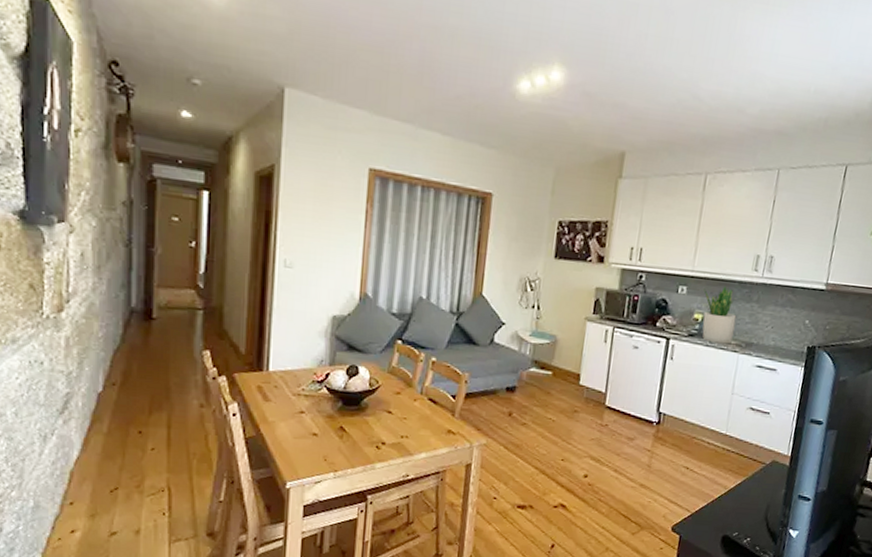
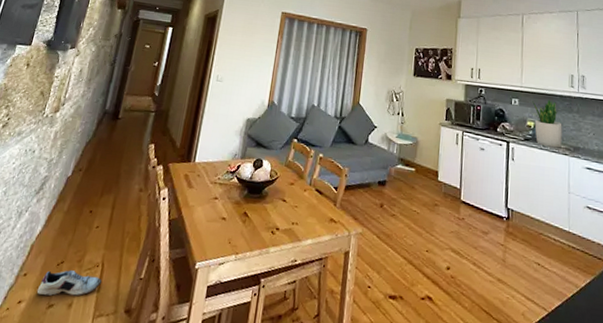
shoe: none [91,496,173,524] -> present [36,270,103,296]

